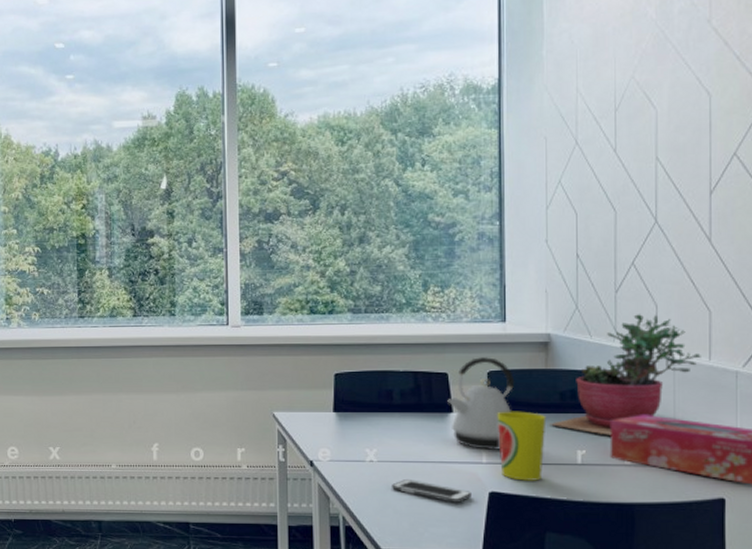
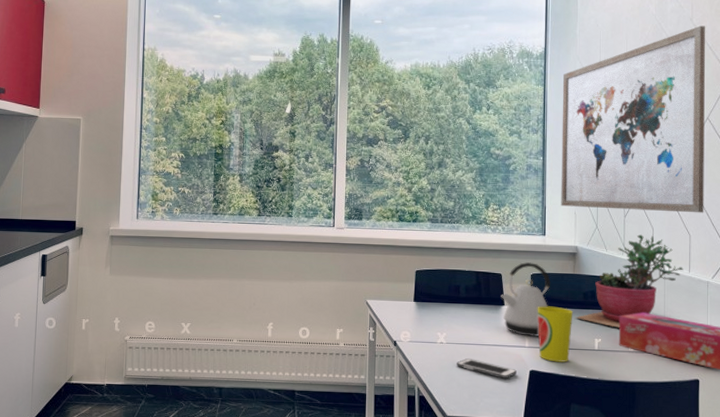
wall art: none [524,28,731,283] -> present [561,25,706,213]

